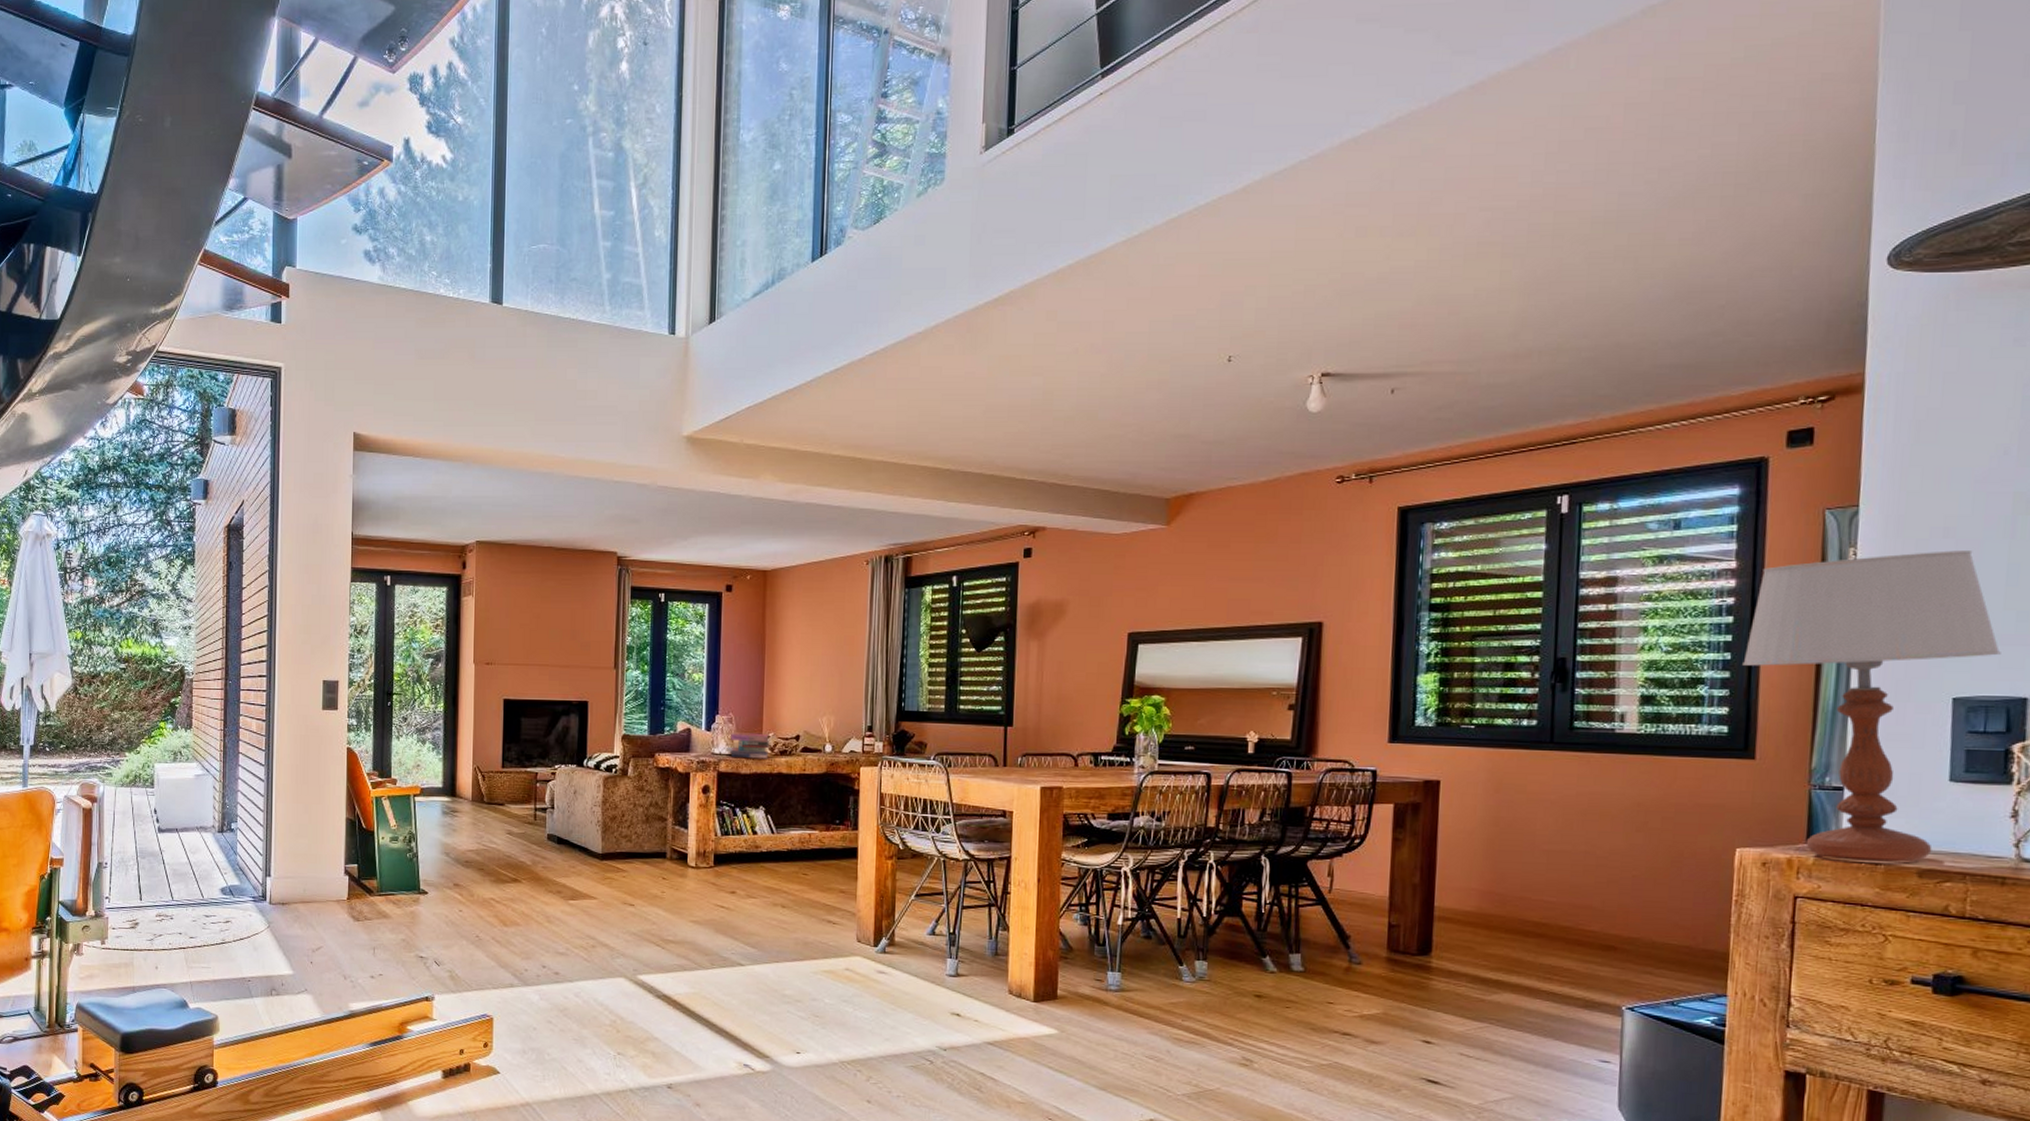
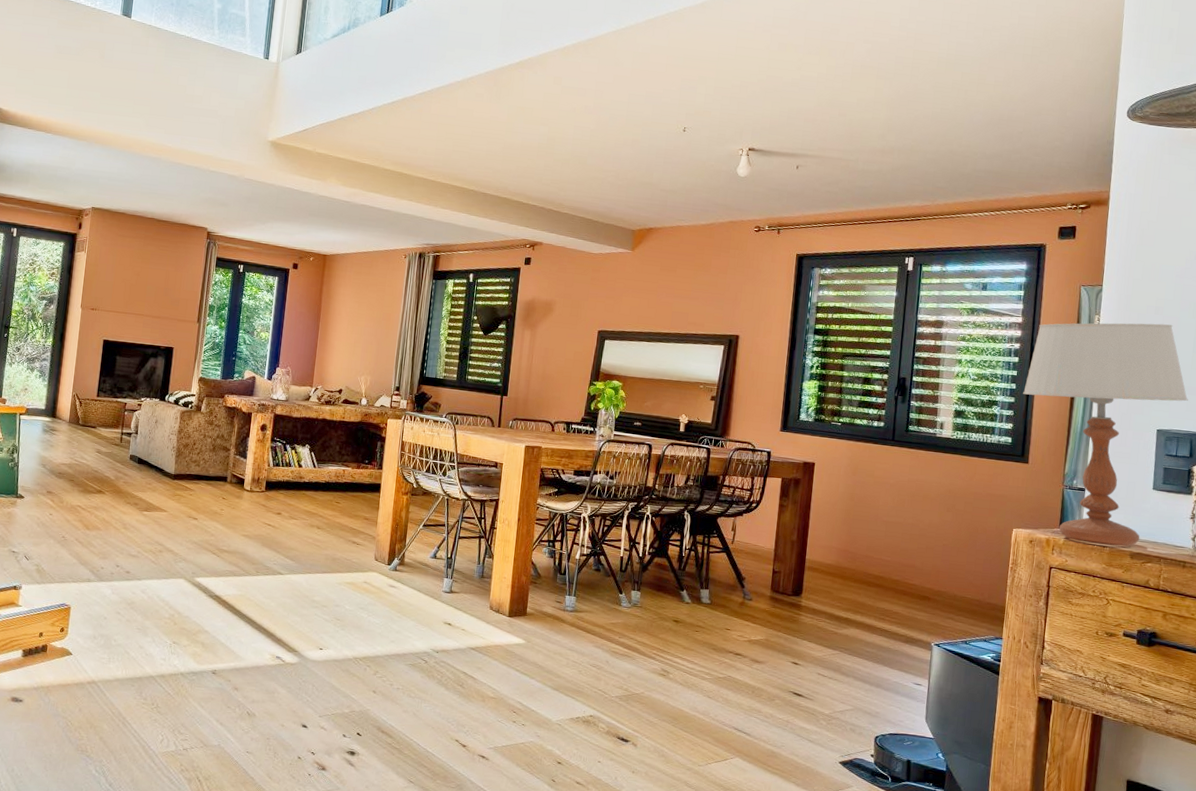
books: present [725,732,770,759] -> none [282,383,318,407]

